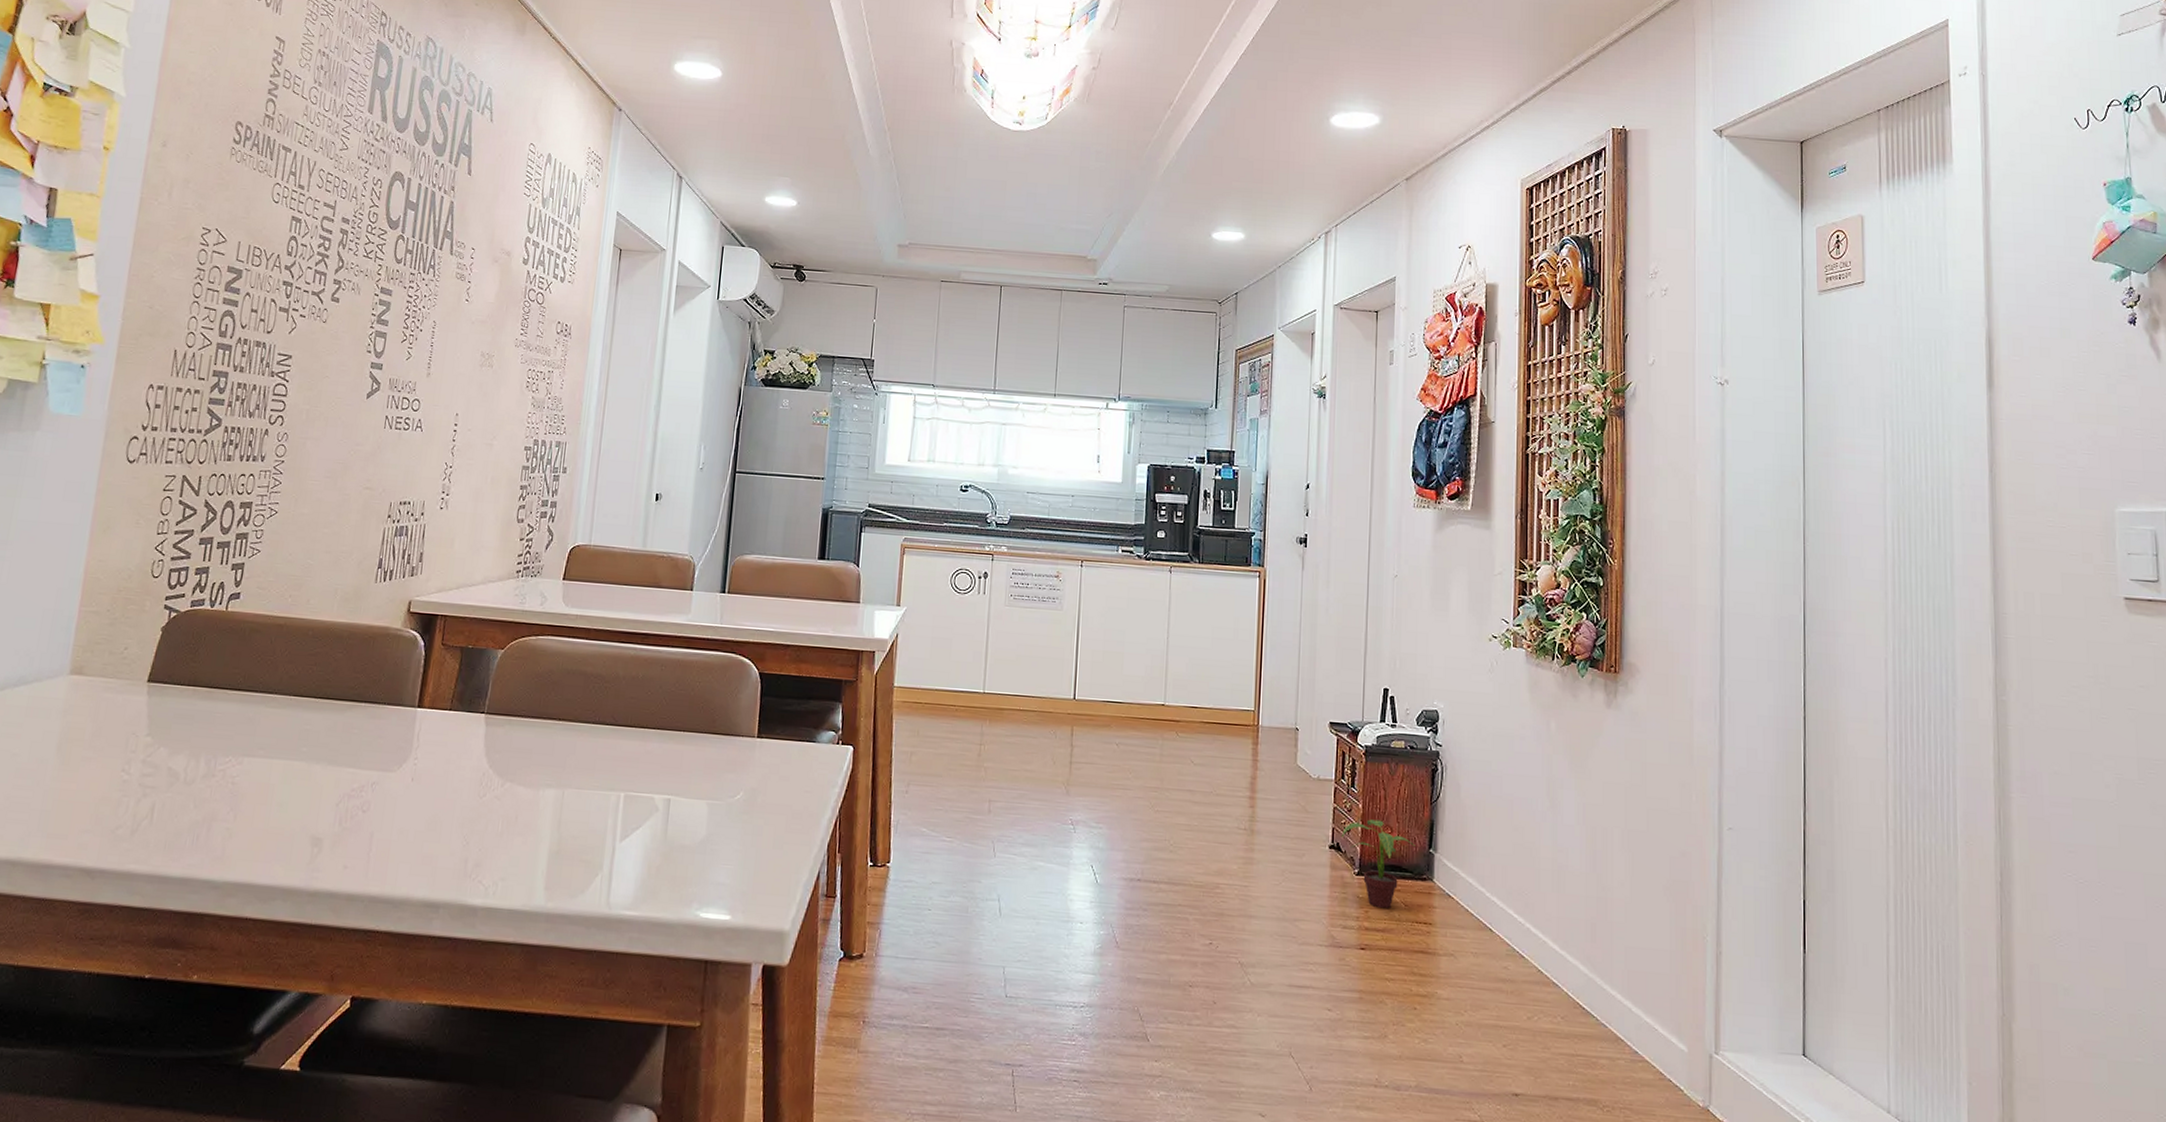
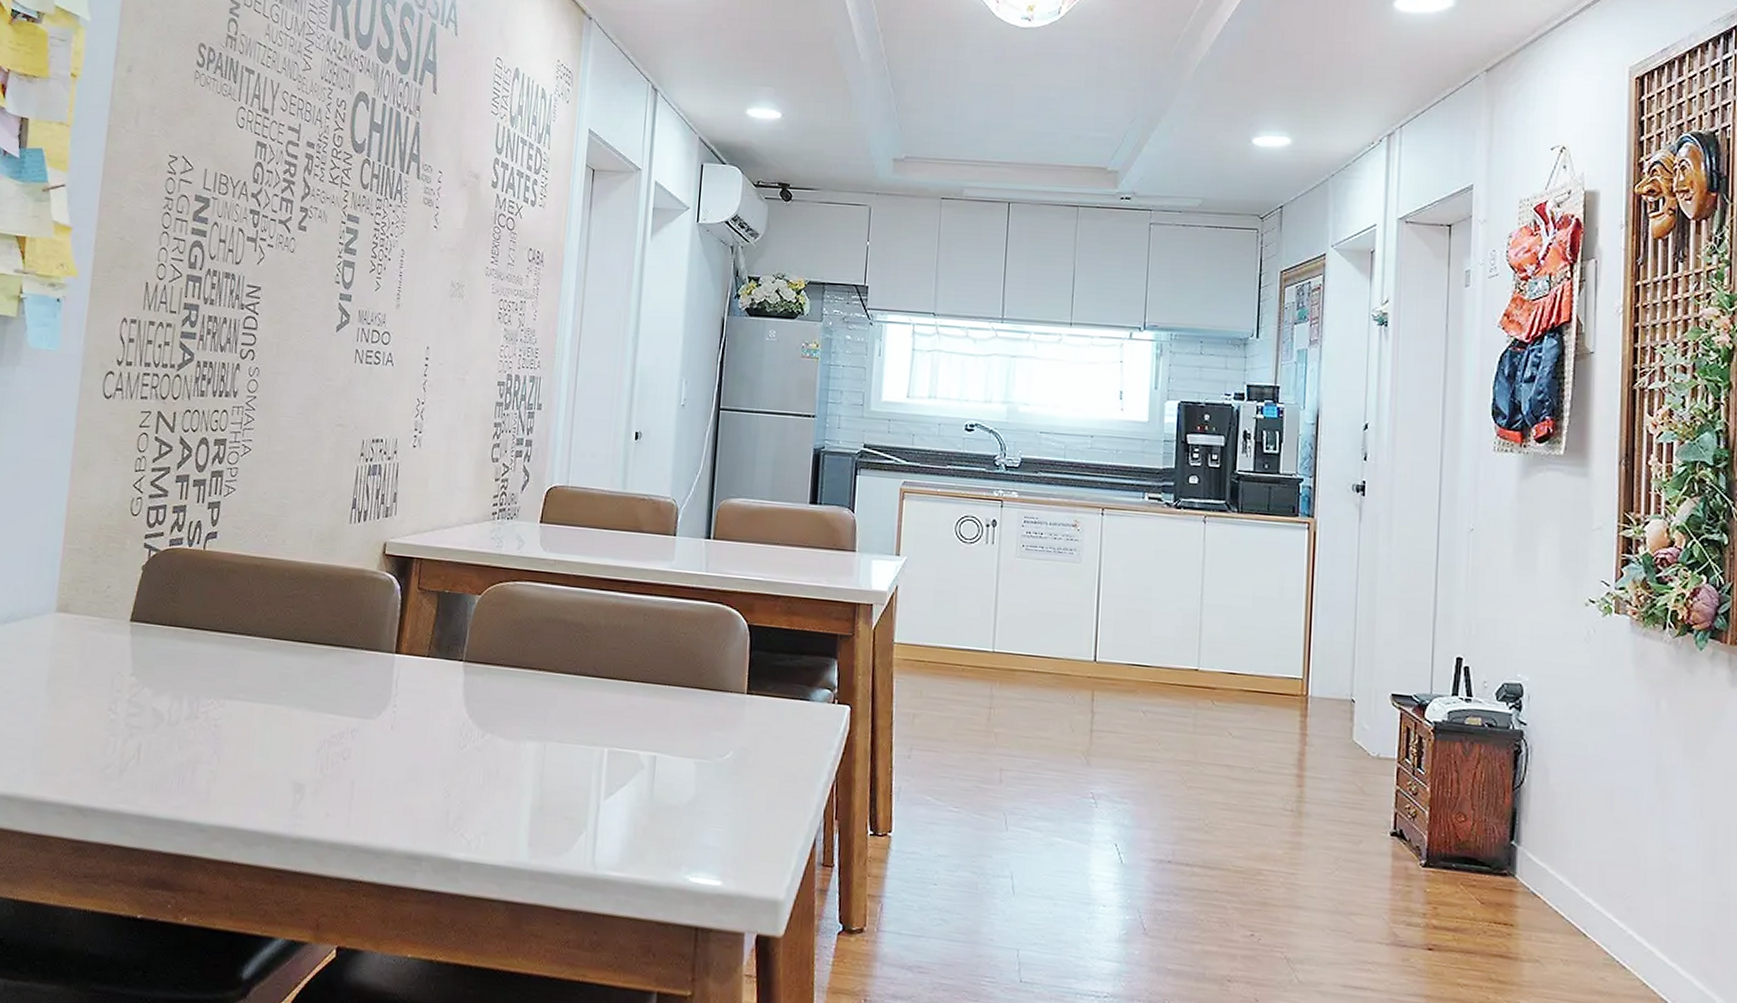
potted plant: present [1341,819,1415,909] -> none [1405,804,1494,906]

